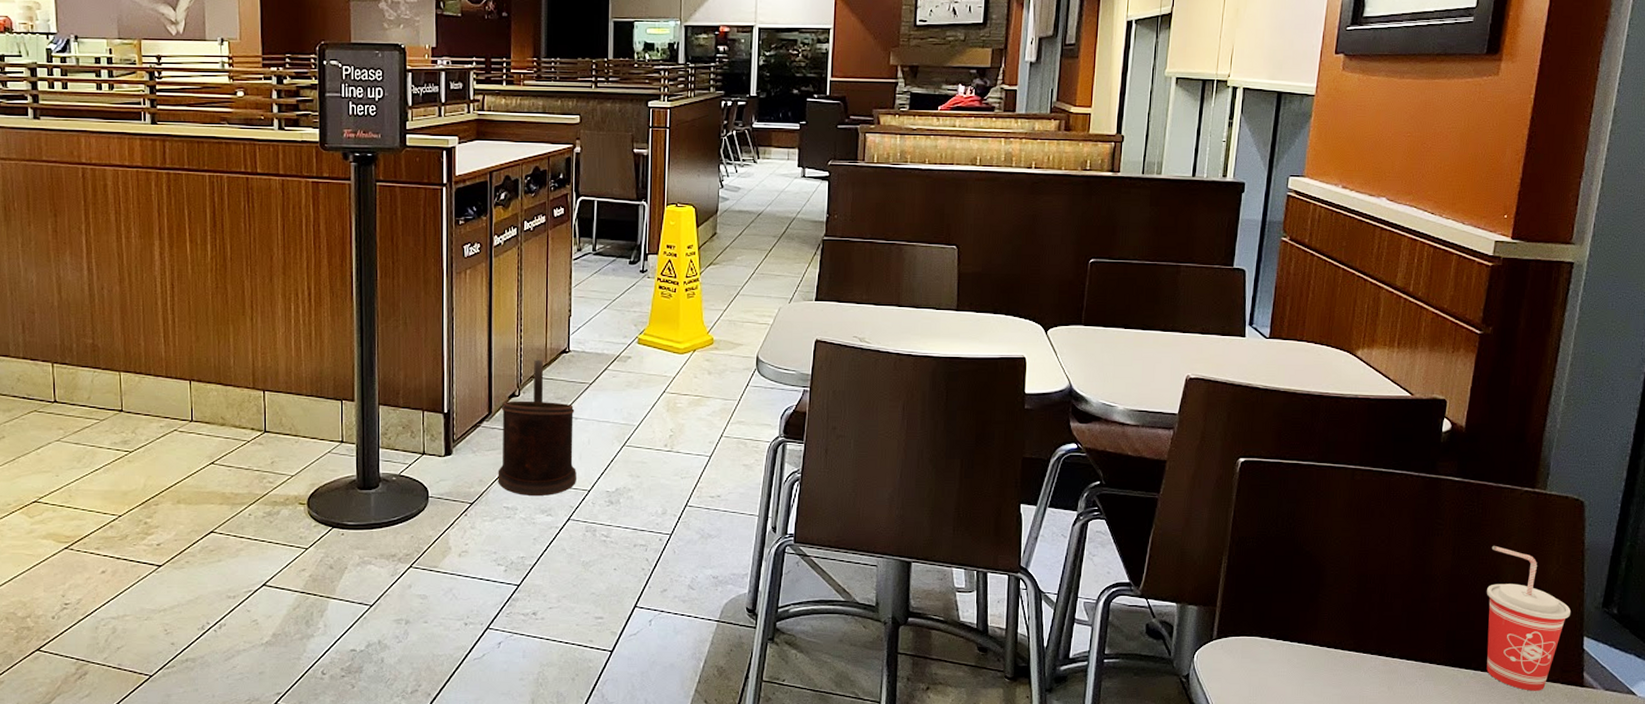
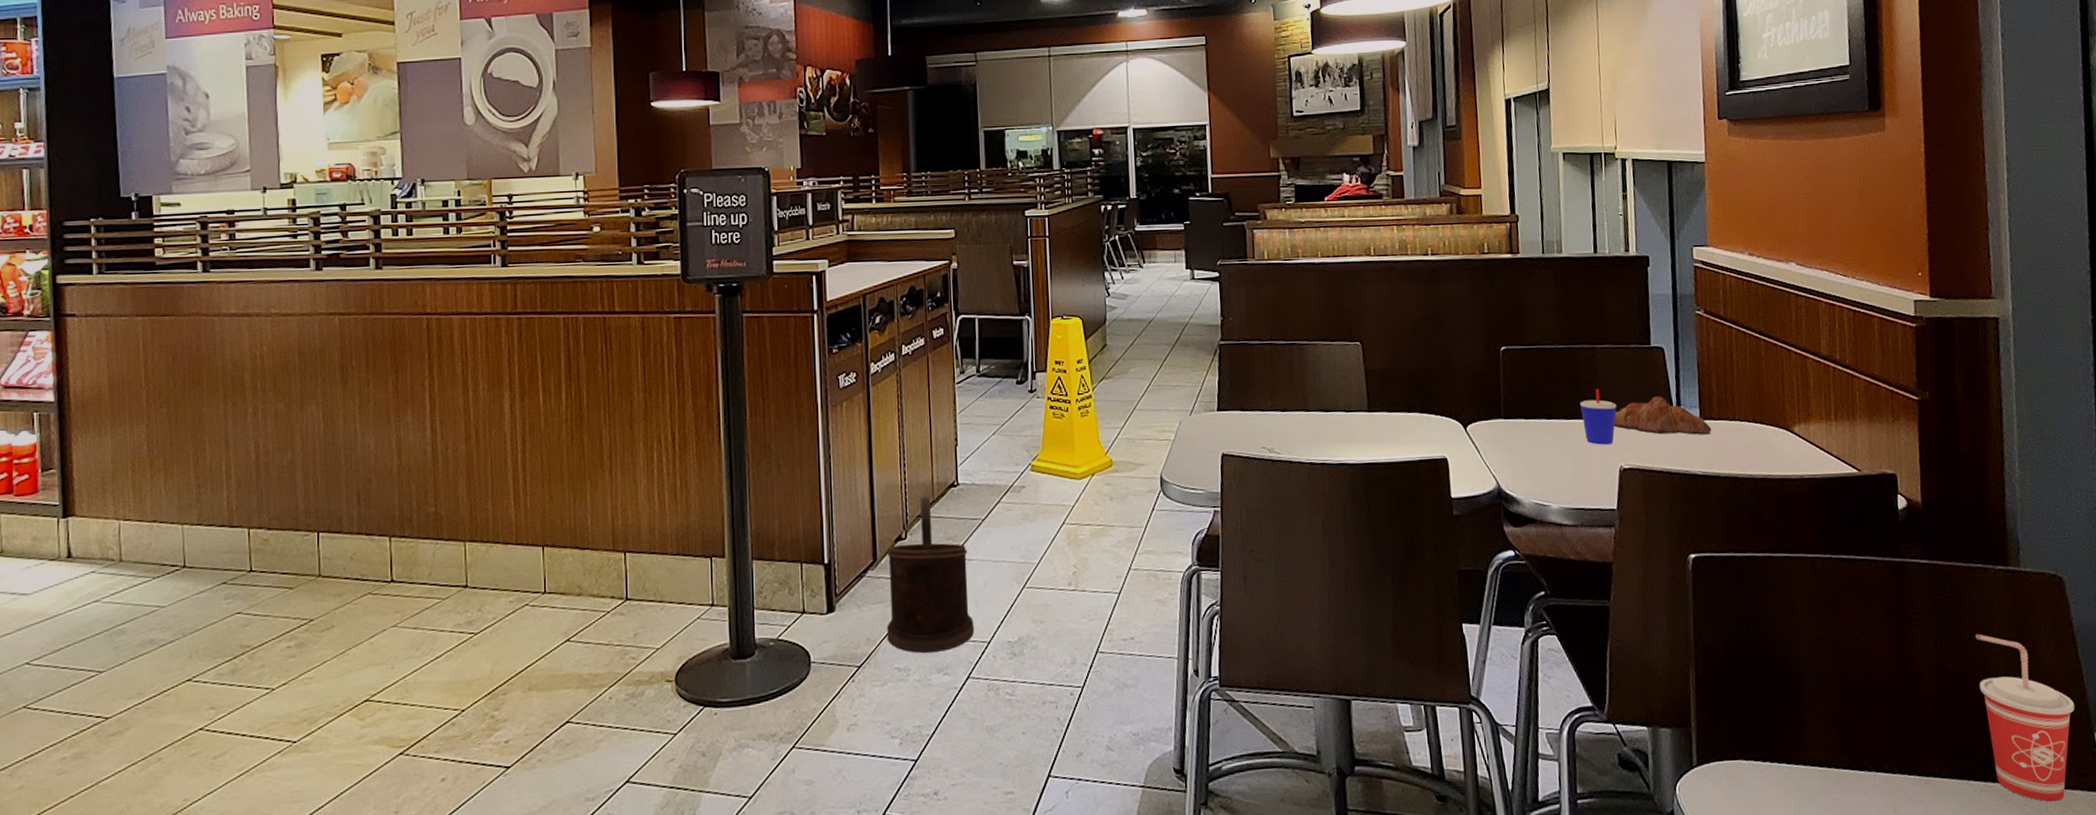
beverage cup: none [1157,304,1192,355] -> present [1580,389,1617,445]
pastry: none [1186,314,1279,352] -> present [1613,396,1712,435]

